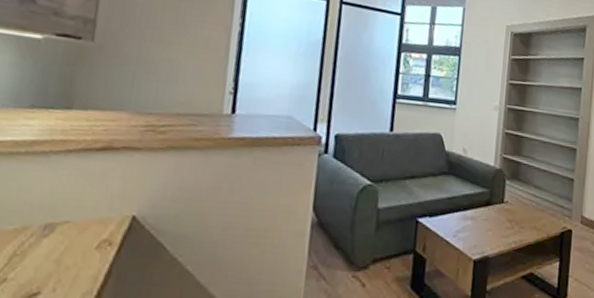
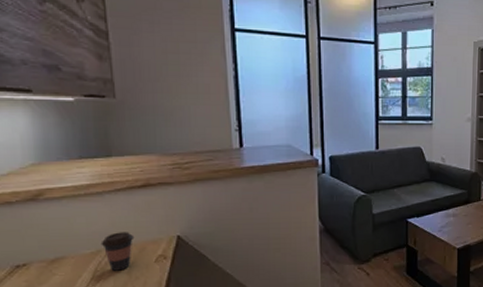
coffee cup: none [29,205,77,257] -> present [101,232,135,271]

